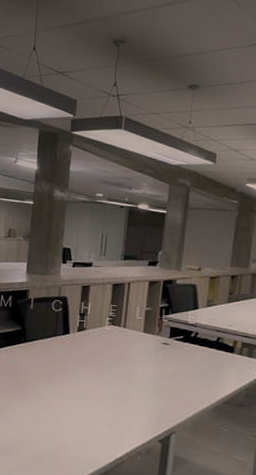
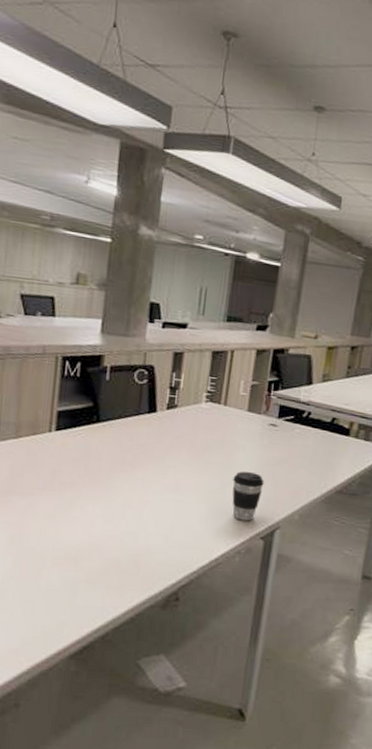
coffee cup: none [133,382,160,426] -> present [232,471,264,521]

